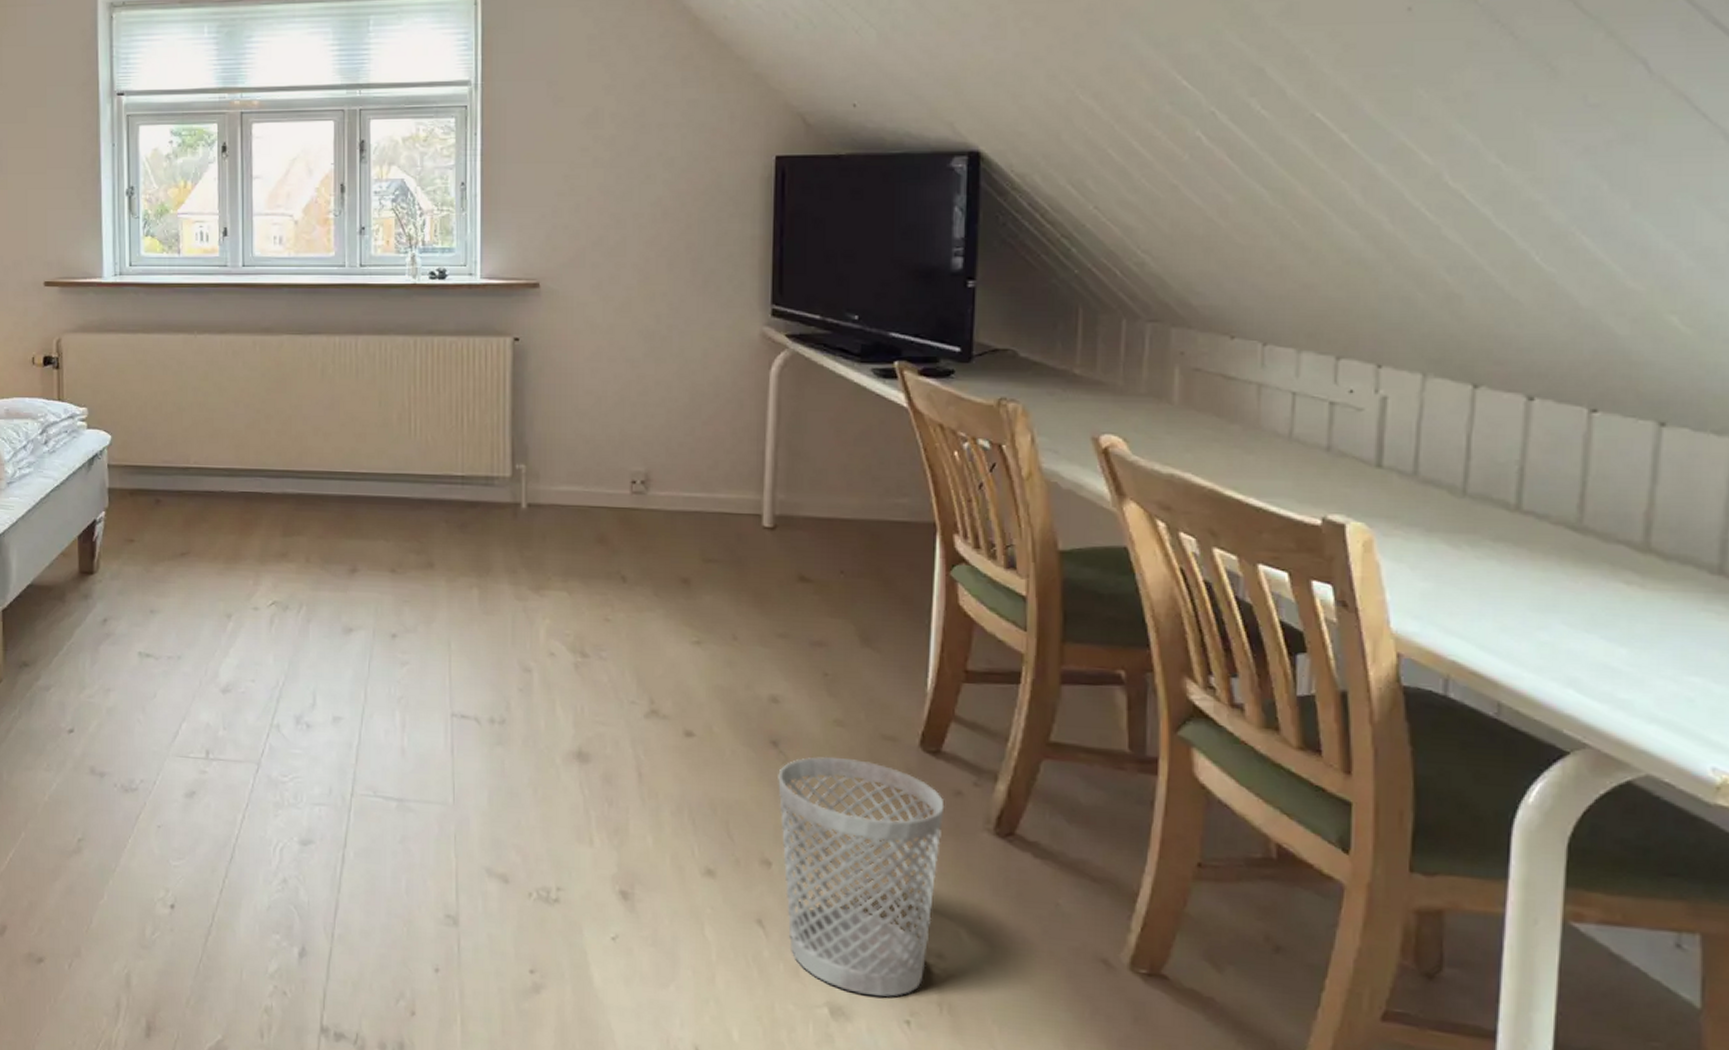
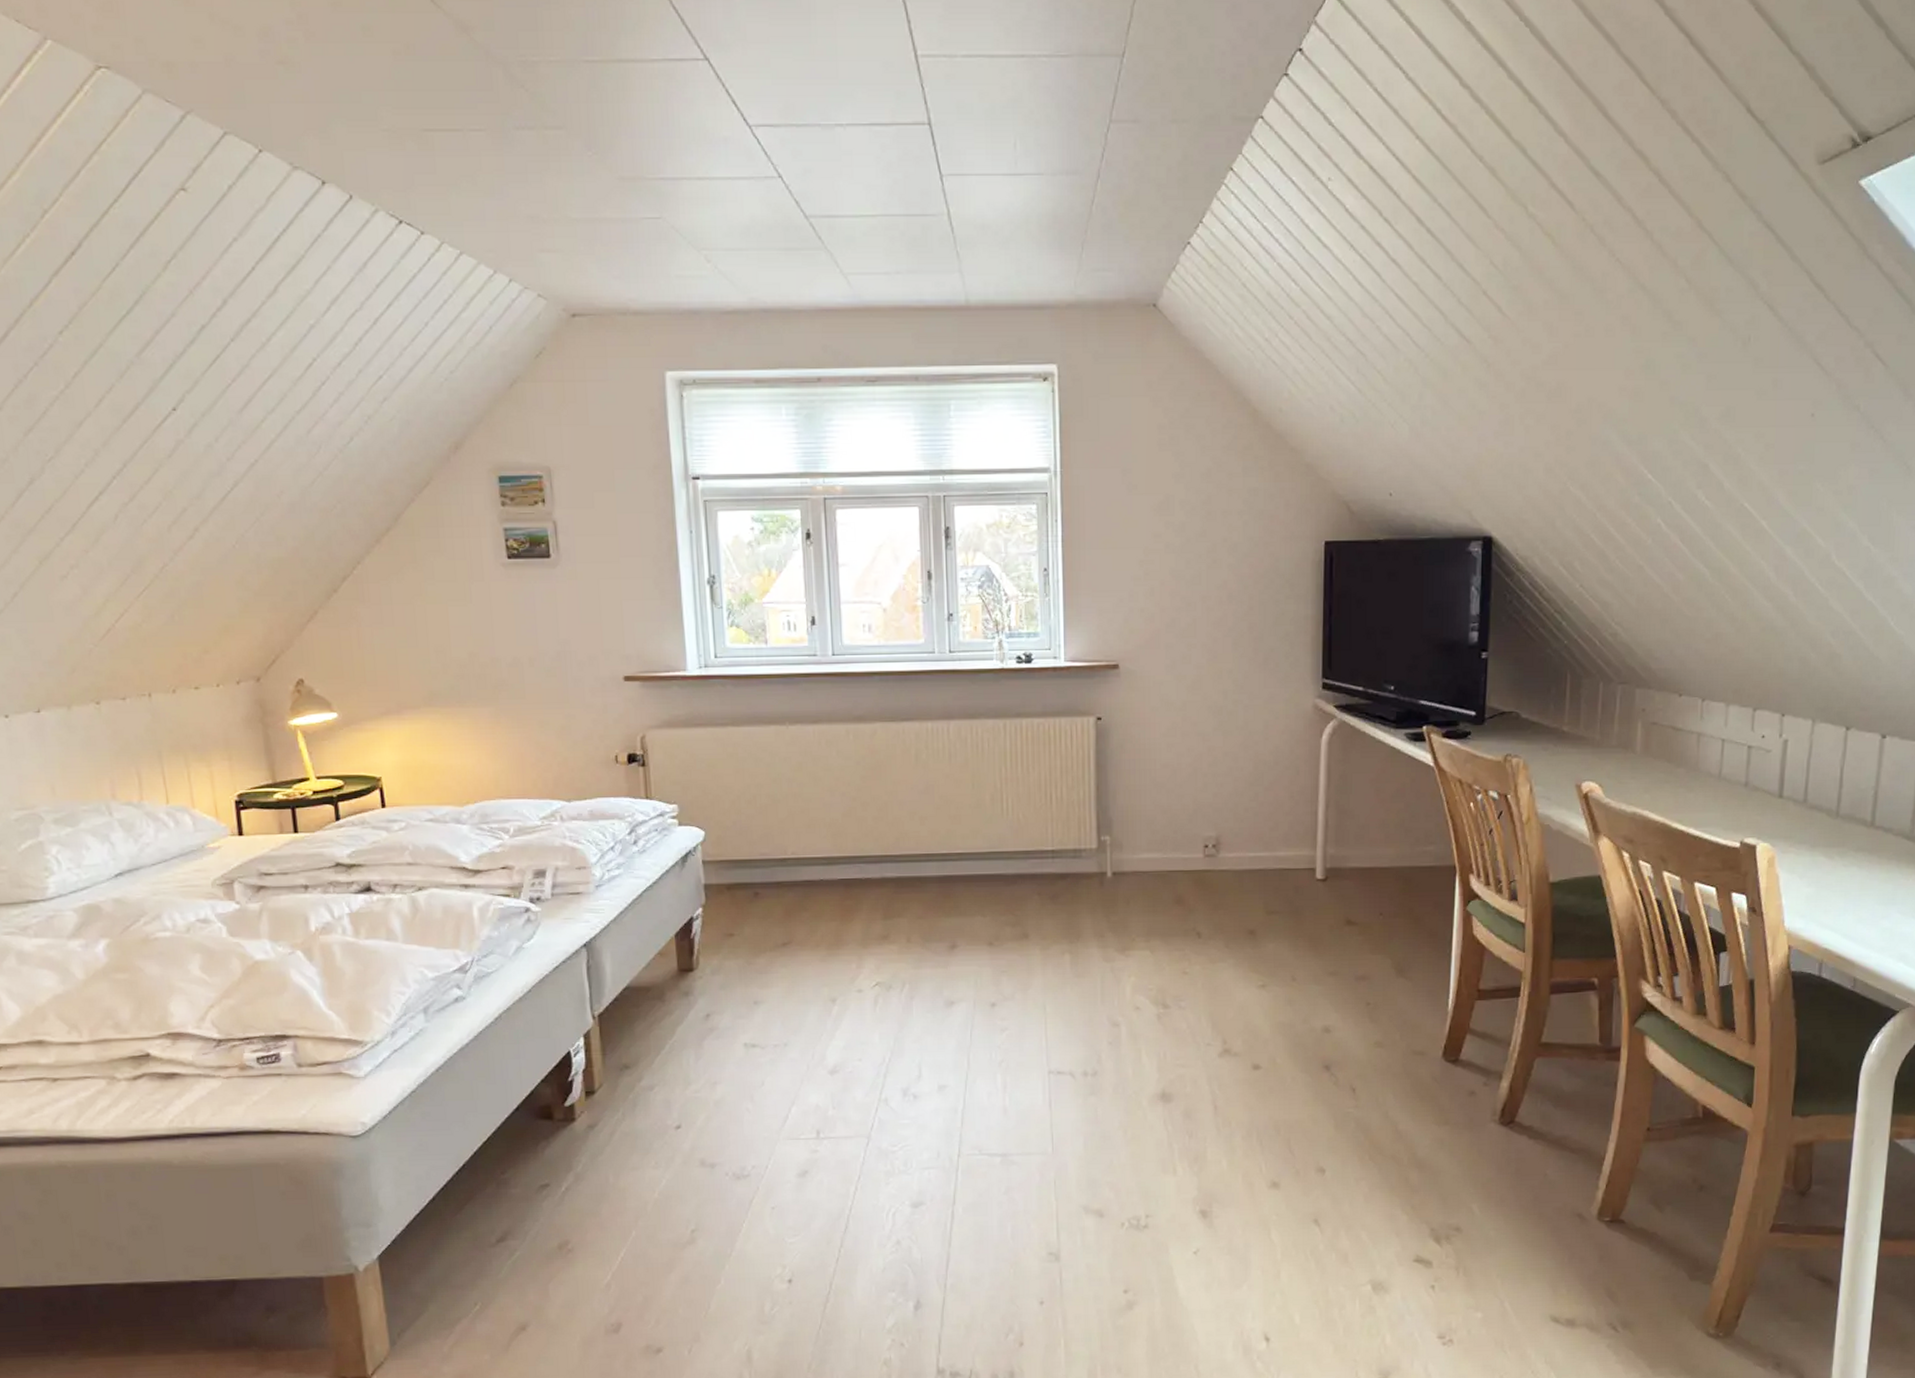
wastebasket: present [778,756,945,997] -> none [1330,1074,1462,1270]

